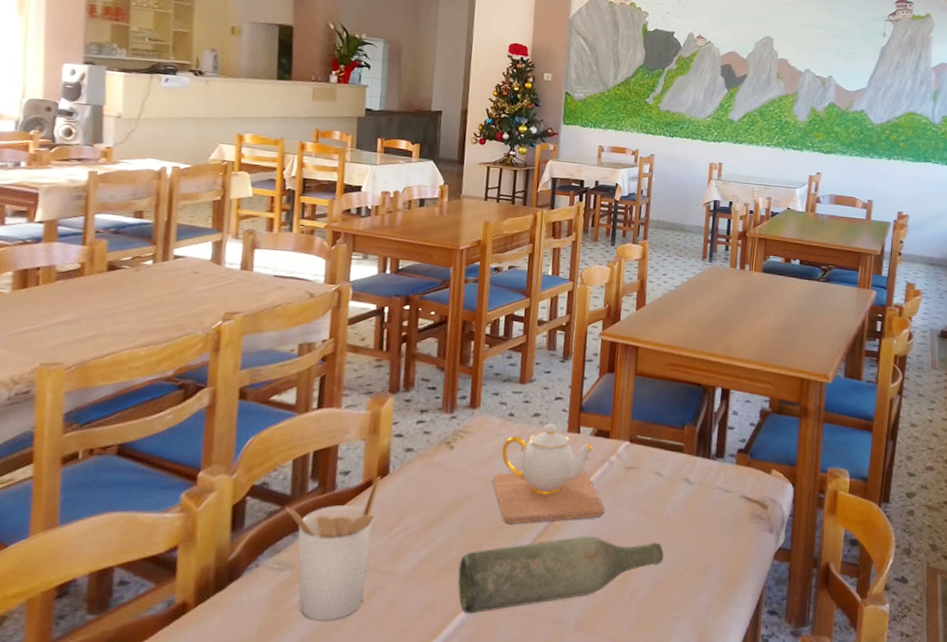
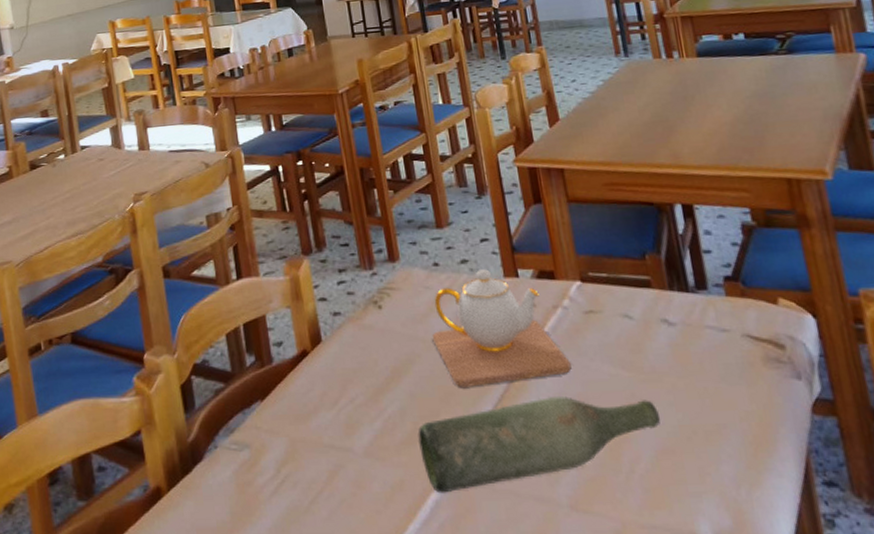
utensil holder: present [285,476,381,621] -> none [229,345,326,504]

